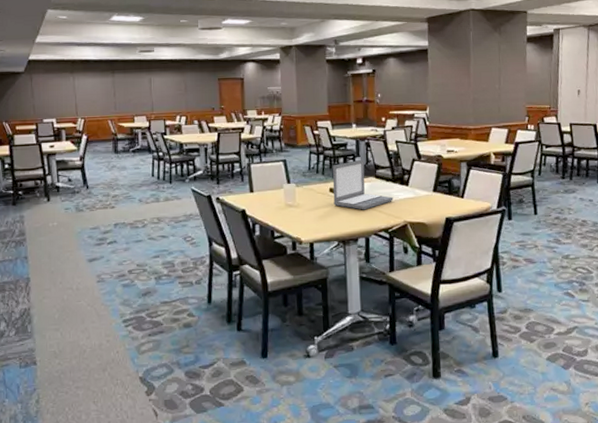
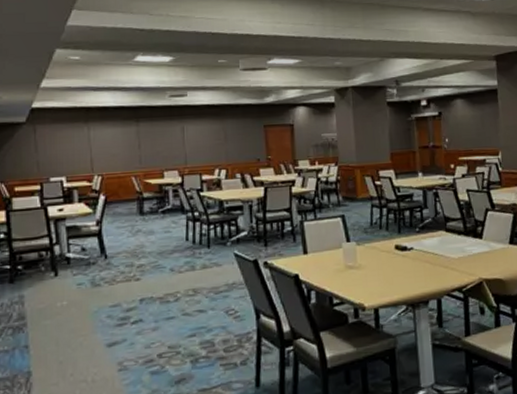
laptop: present [332,159,393,210] -> none [398,211,467,268]

